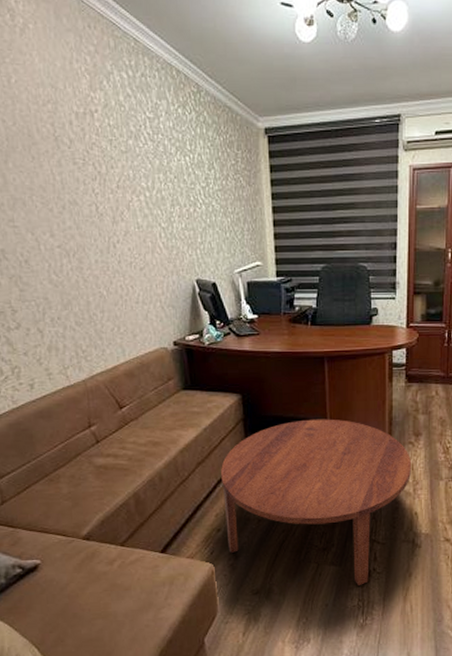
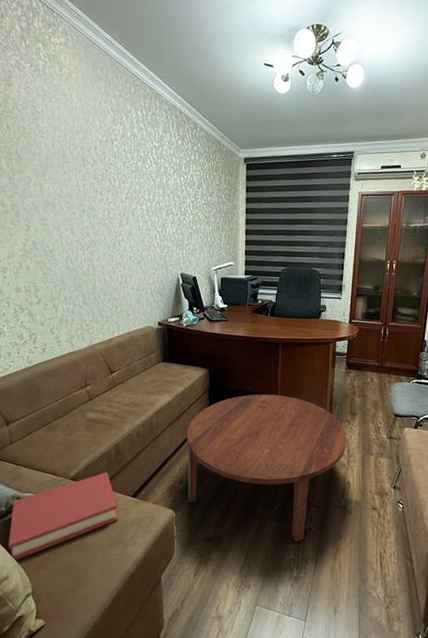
hardback book: none [13,526,146,641] -> present [8,472,118,562]

